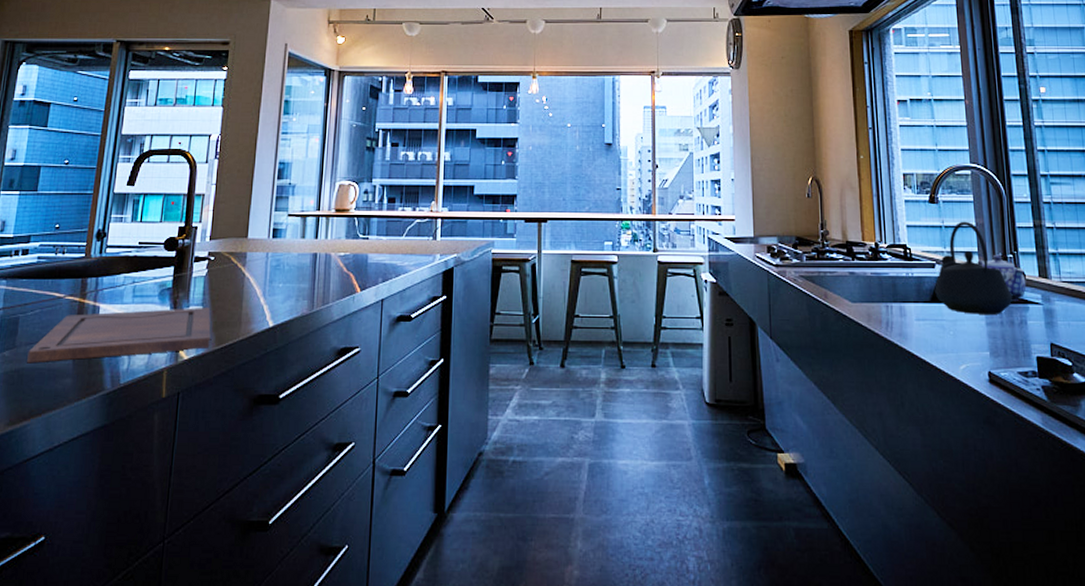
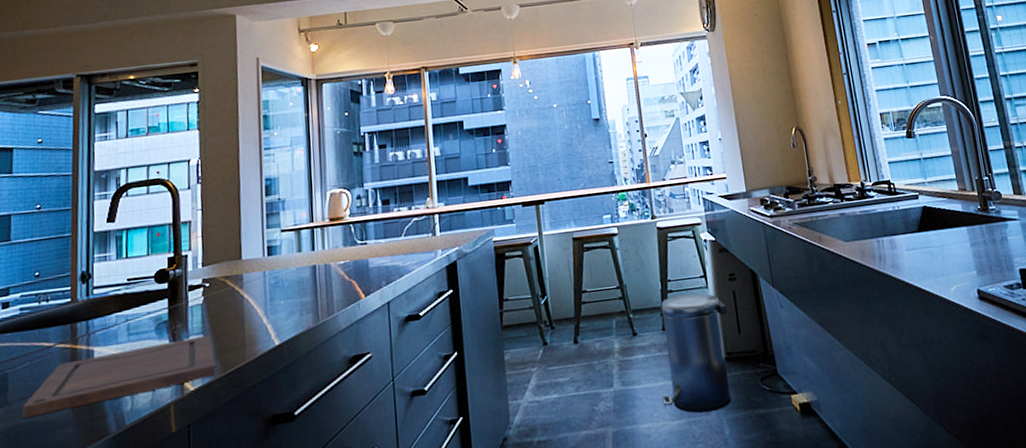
pedal bin: none [643,333,720,458] -> present [661,293,732,413]
kettle: present [935,221,1013,314] -> none [920,151,992,238]
teapot: present [976,254,1027,301] -> none [955,178,1004,220]

